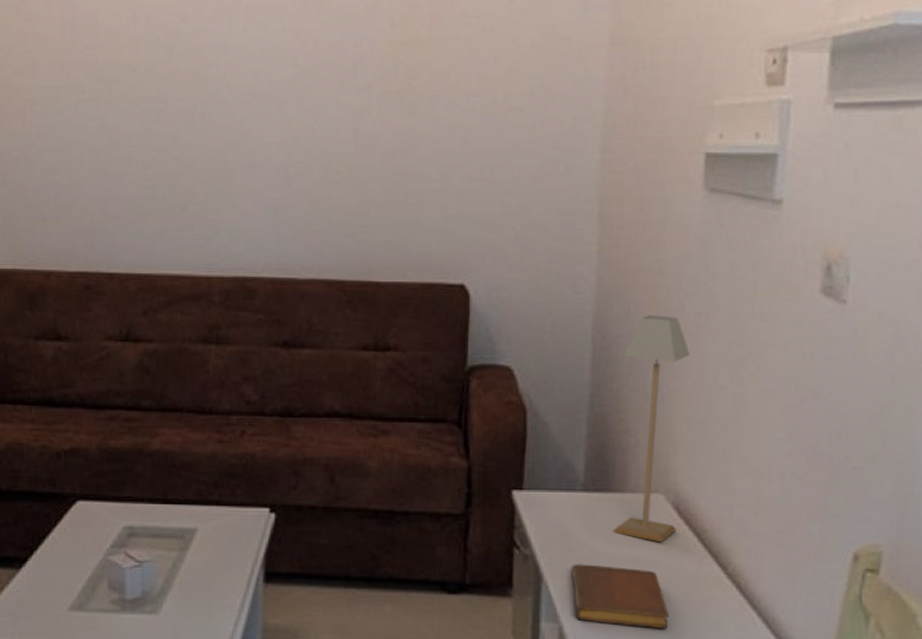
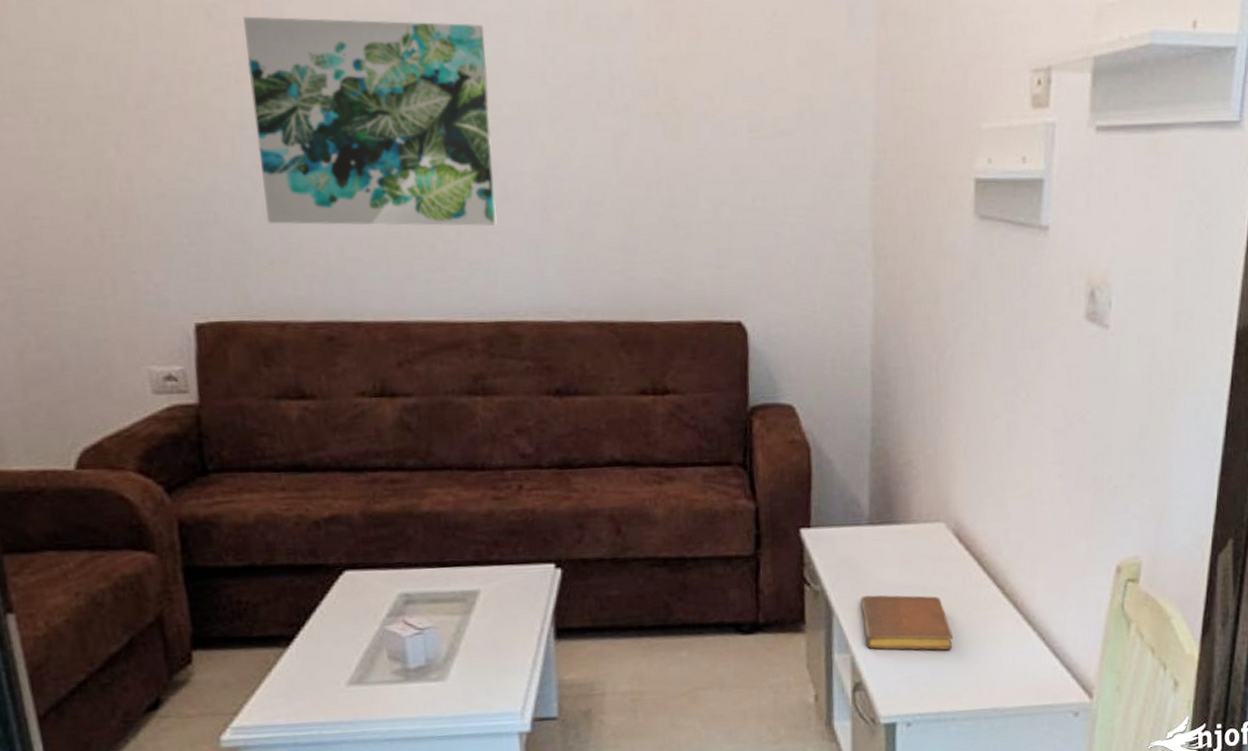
wall art: none [44,11,246,191] -> present [243,16,497,227]
table lamp: present [613,315,690,543] -> none [898,346,965,569]

